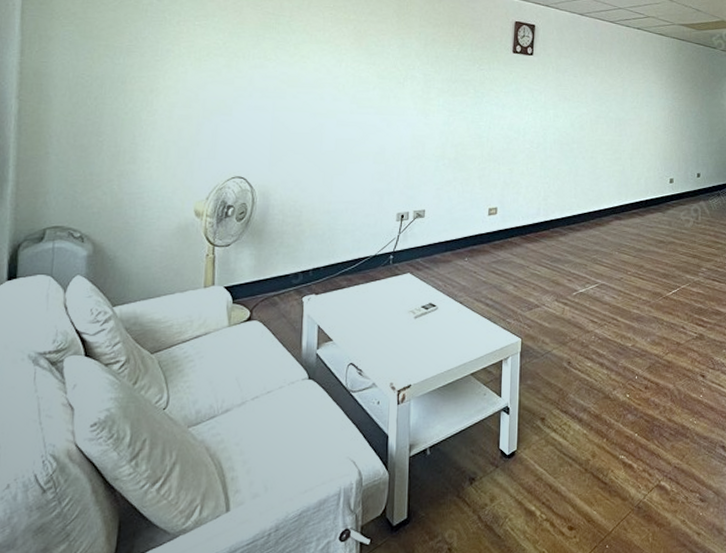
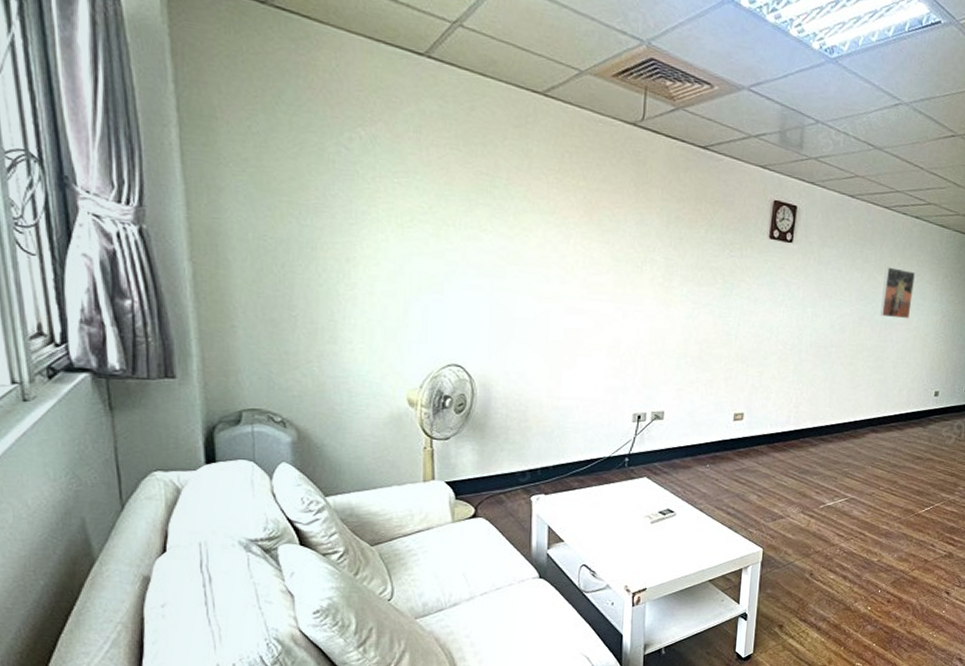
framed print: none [613,71,641,115] -> present [879,267,915,319]

